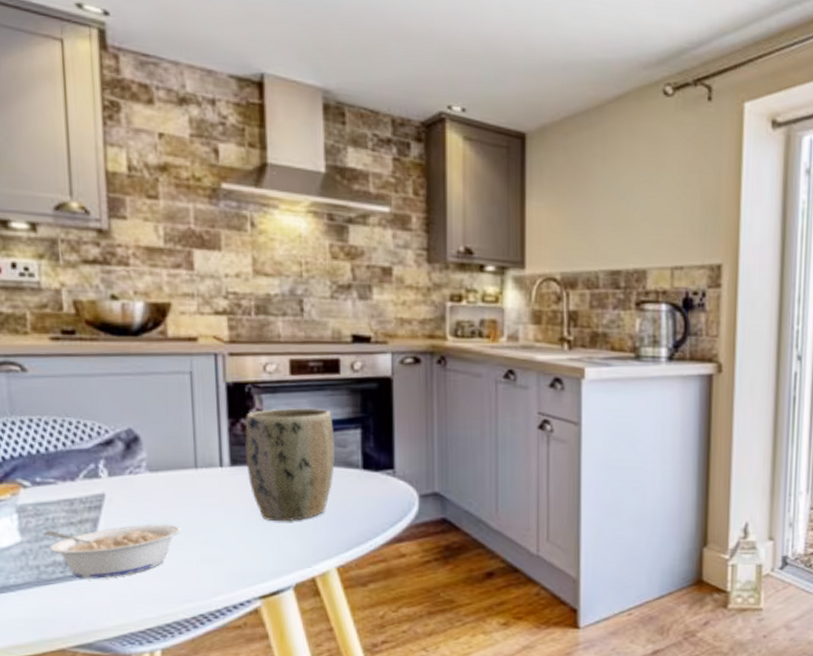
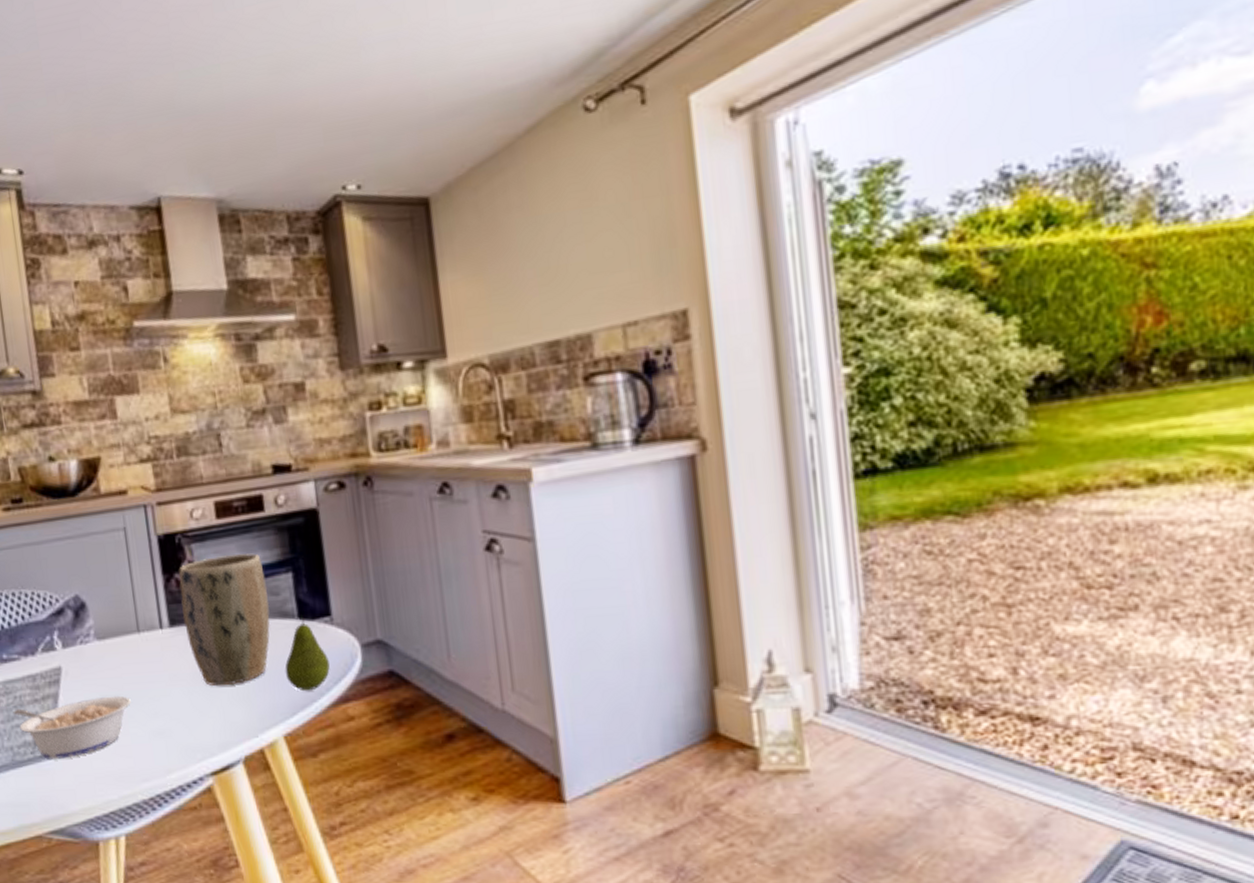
fruit: none [344,469,388,531] -> present [285,618,330,692]

